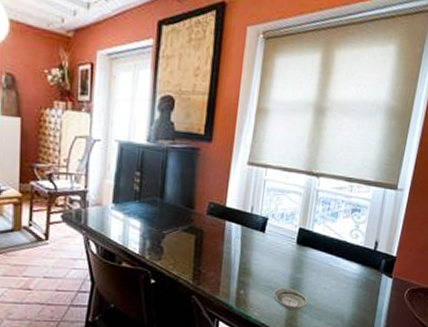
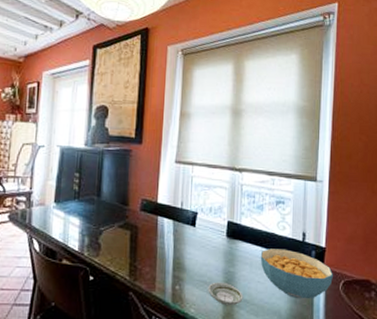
cereal bowl: none [329,256,400,304] -> present [260,248,333,298]

